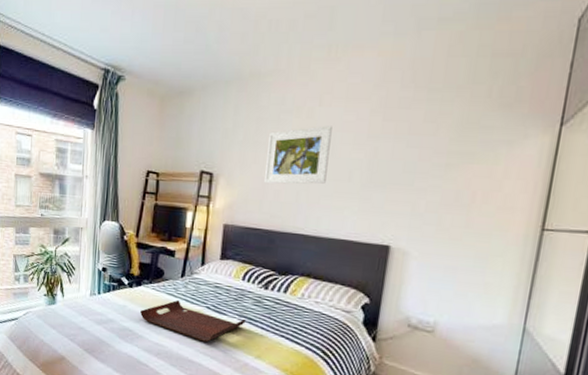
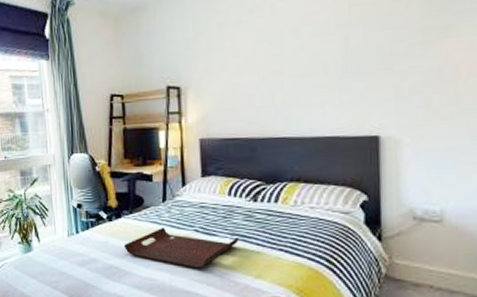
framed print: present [265,126,332,184] -> none [233,20,300,89]

